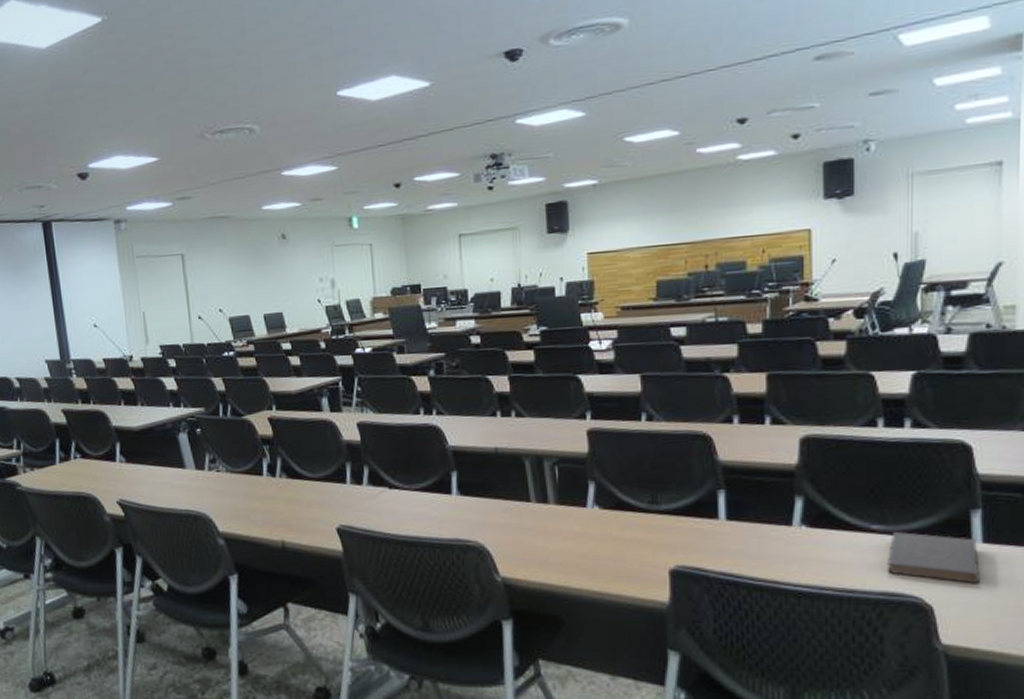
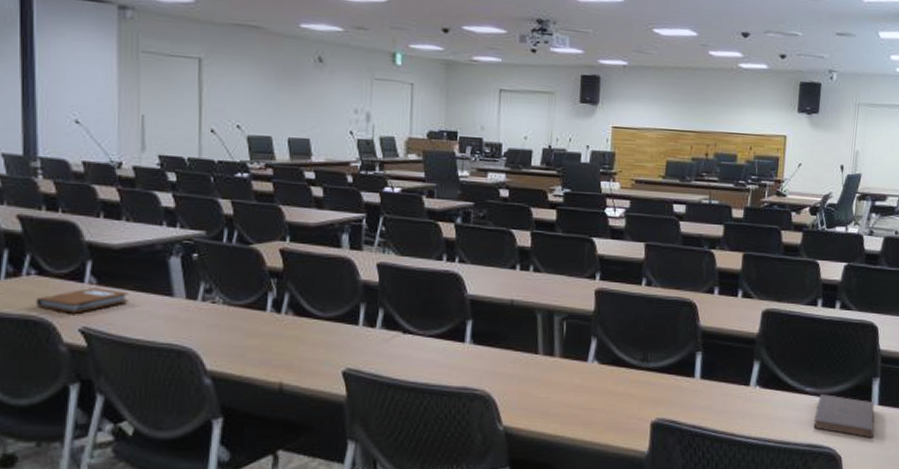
notebook: none [83,465,152,489] -> present [36,288,129,314]

